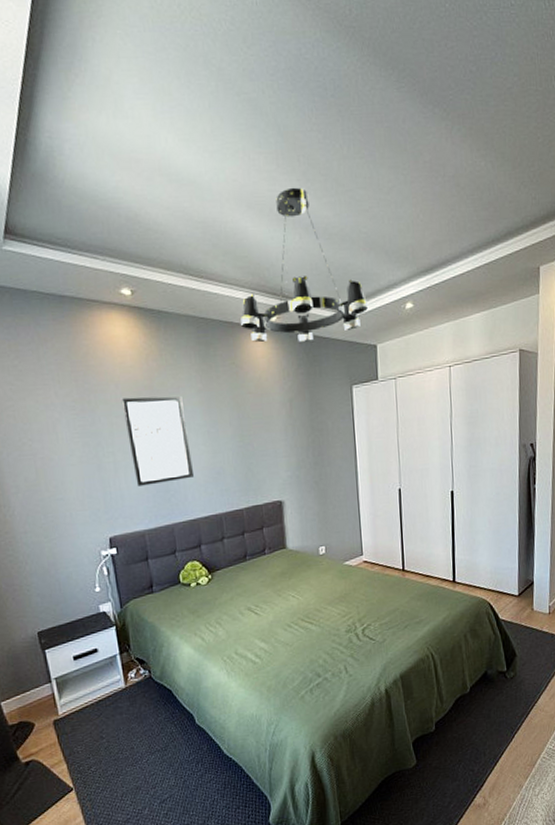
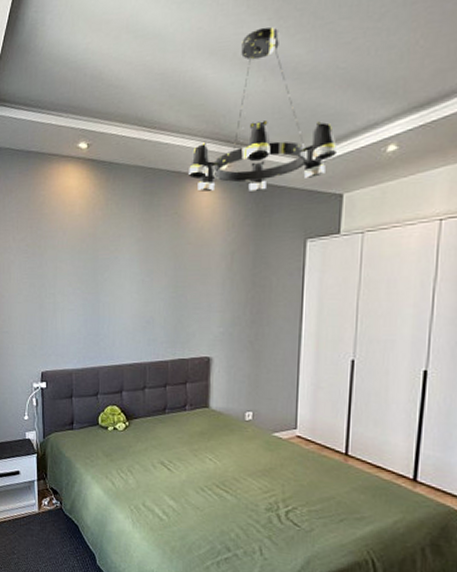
wall art: present [121,396,195,486] -> none [66,244,125,328]

